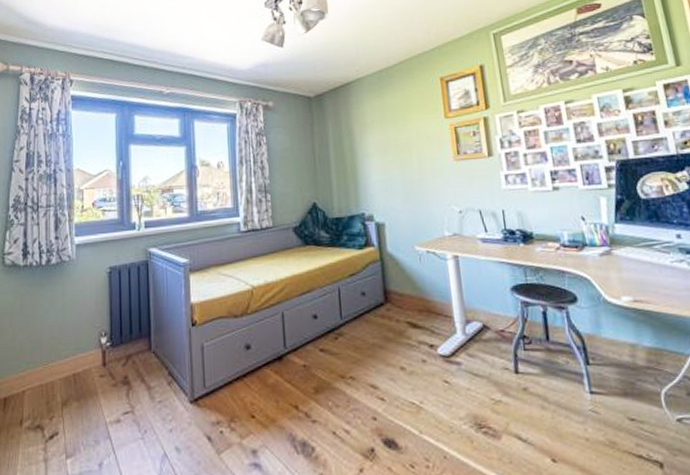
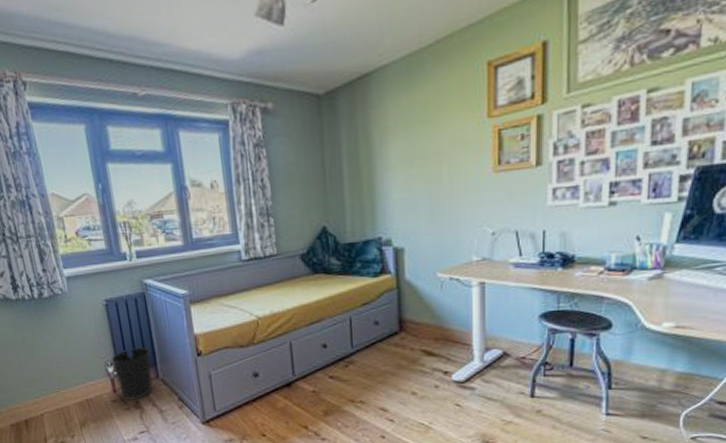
wastebasket: none [105,316,146,375] -> present [110,347,153,400]

